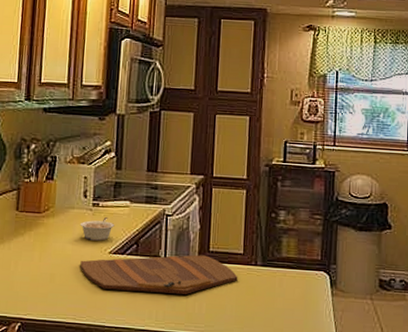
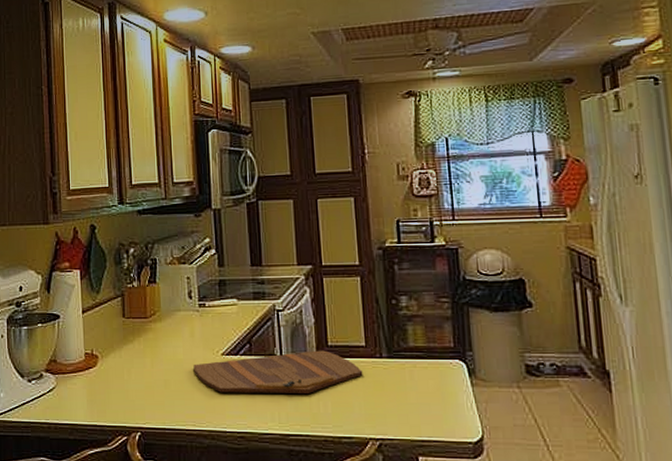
legume: present [79,216,115,241] -> none [188,316,224,343]

